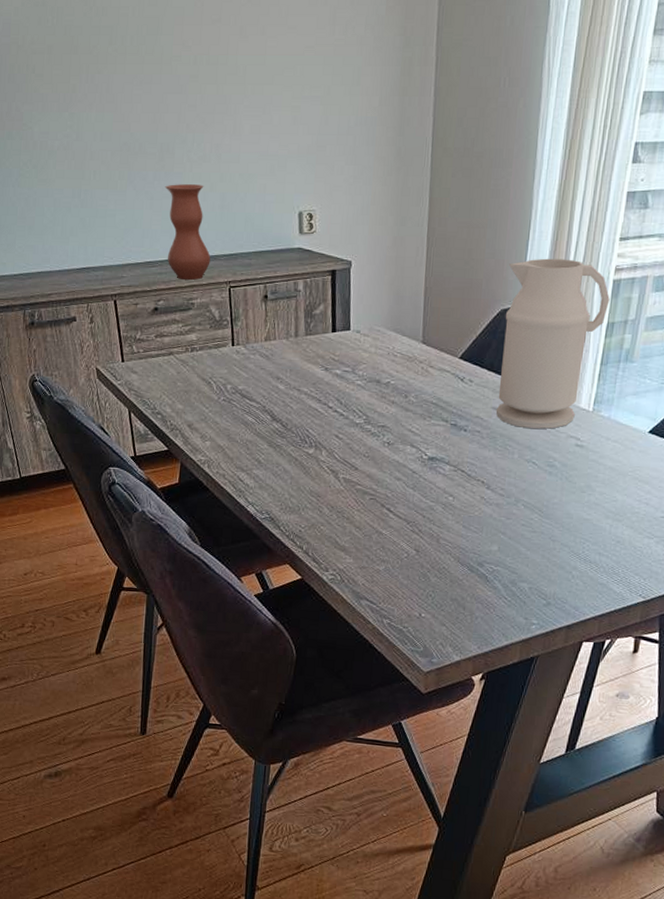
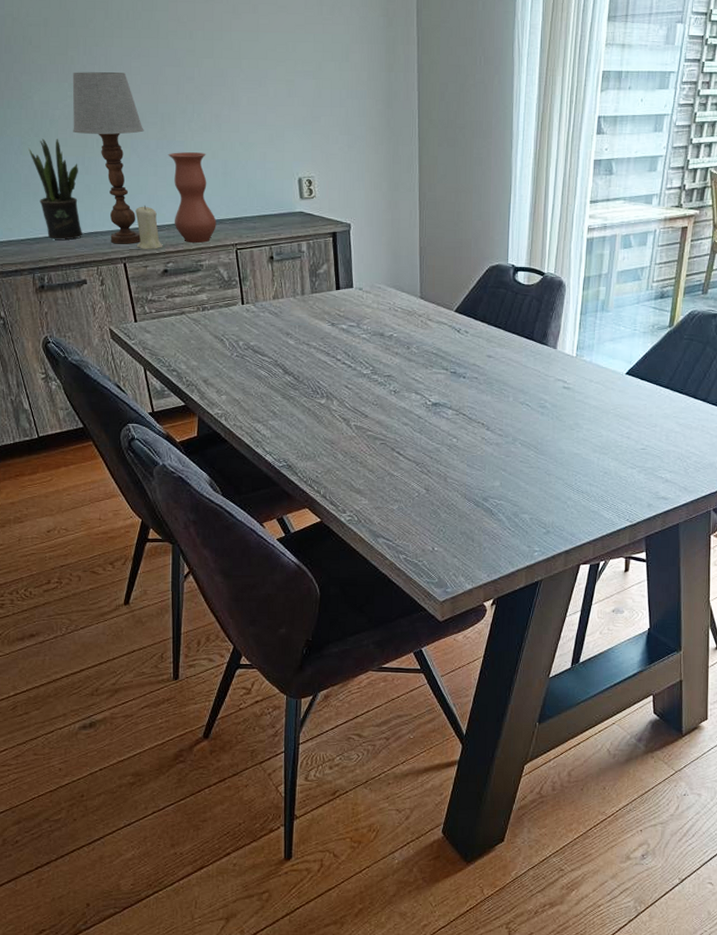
potted plant: none [26,170,75,275] -> present [29,138,83,240]
table lamp: none [71,100,142,281] -> present [72,72,144,244]
candle: none [127,240,155,287] -> present [135,205,163,250]
water jug: present [495,258,610,429] -> none [490,219,585,374]

